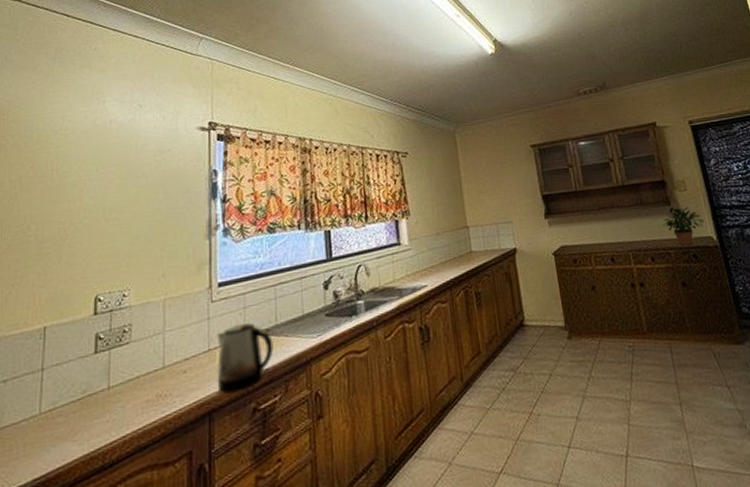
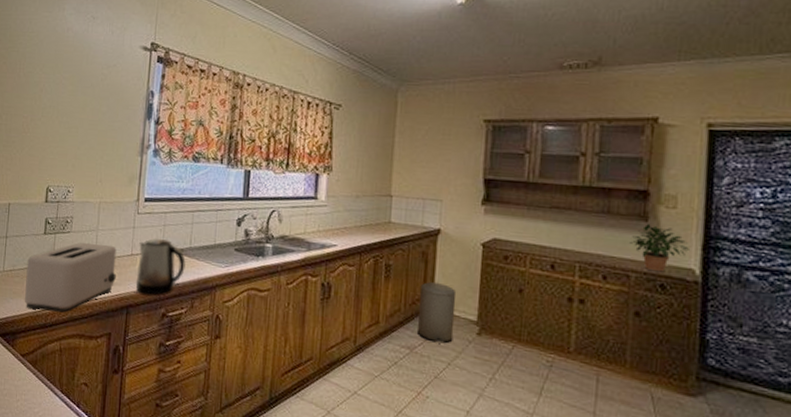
toaster: none [71,345,192,452] -> present [24,242,116,313]
pedal bin: none [509,298,549,358] -> present [418,282,457,344]

